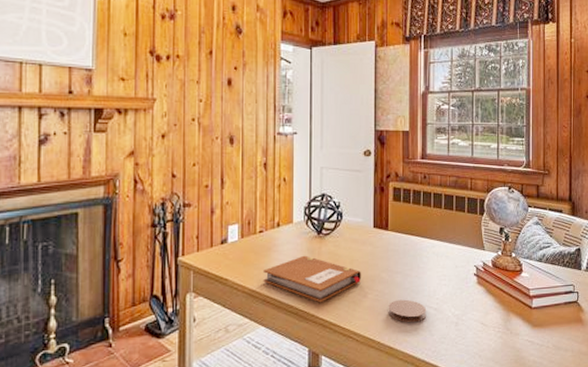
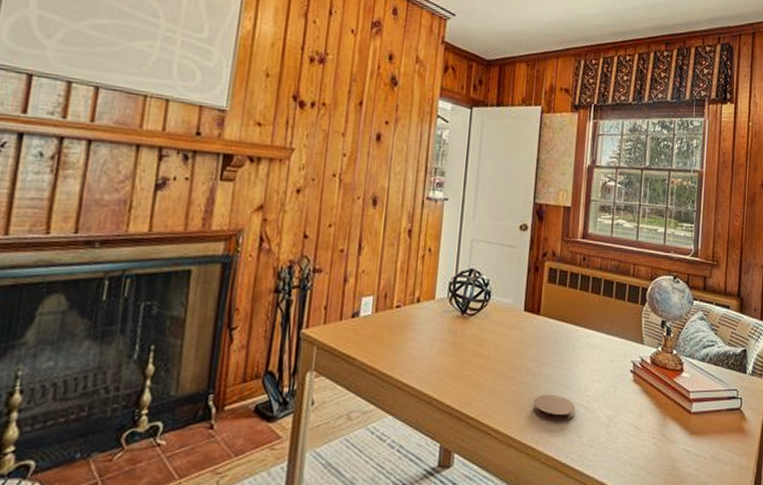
notebook: present [263,255,361,303] -> none [396,336,506,392]

